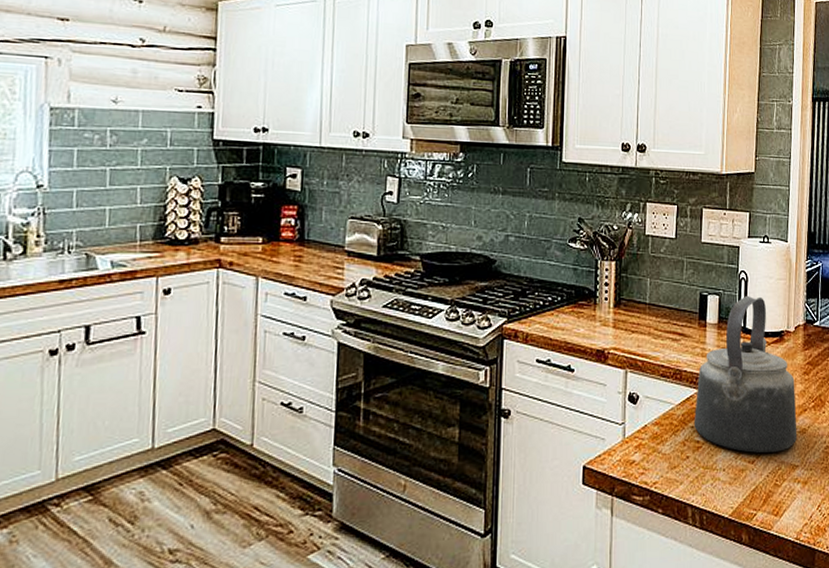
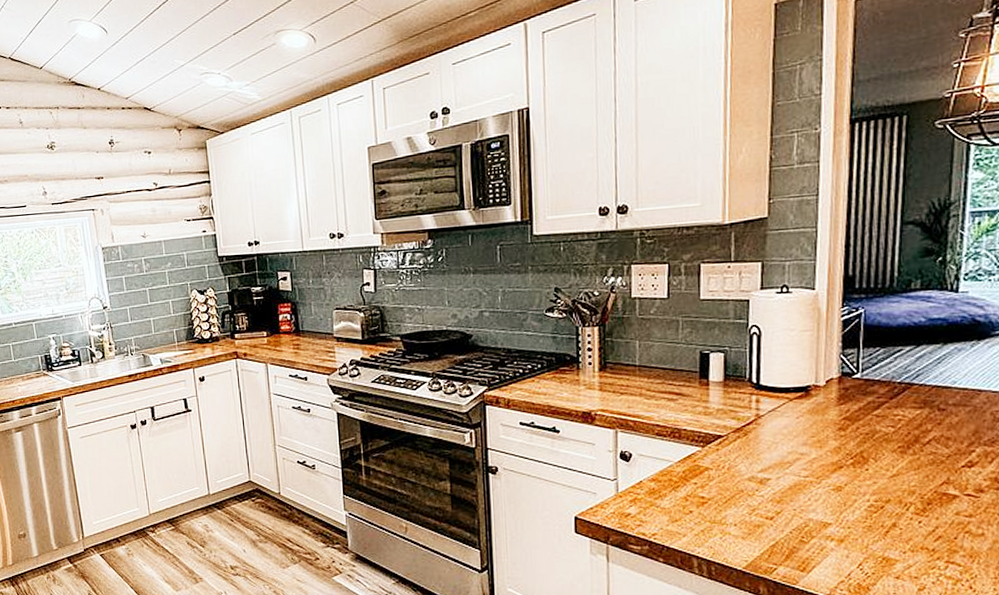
kettle: present [693,295,798,453] -> none [696,350,830,509]

